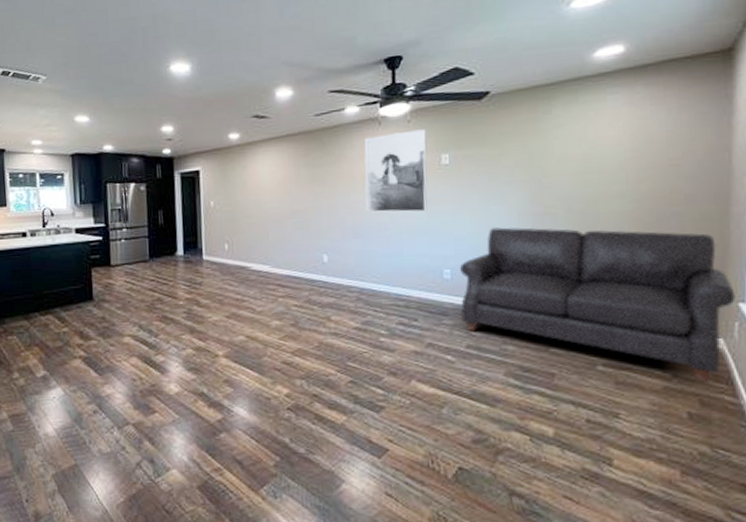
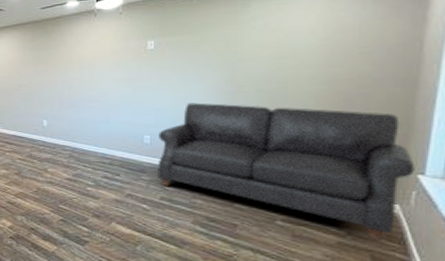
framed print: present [364,129,428,212] -> none [80,20,135,88]

